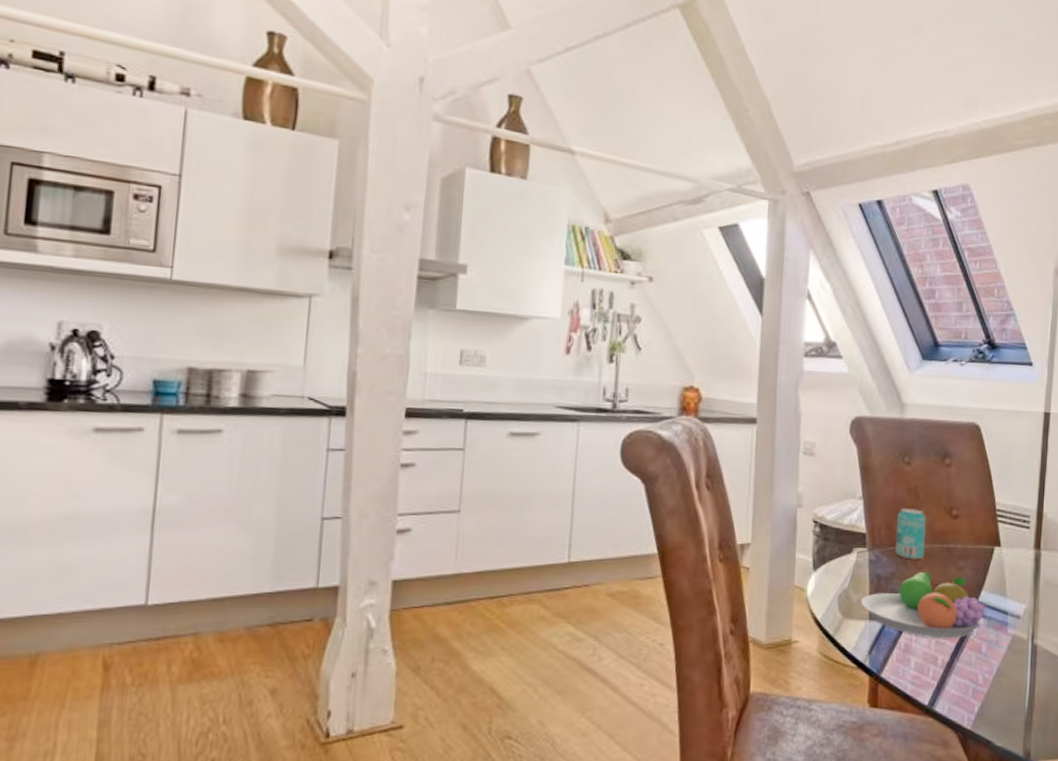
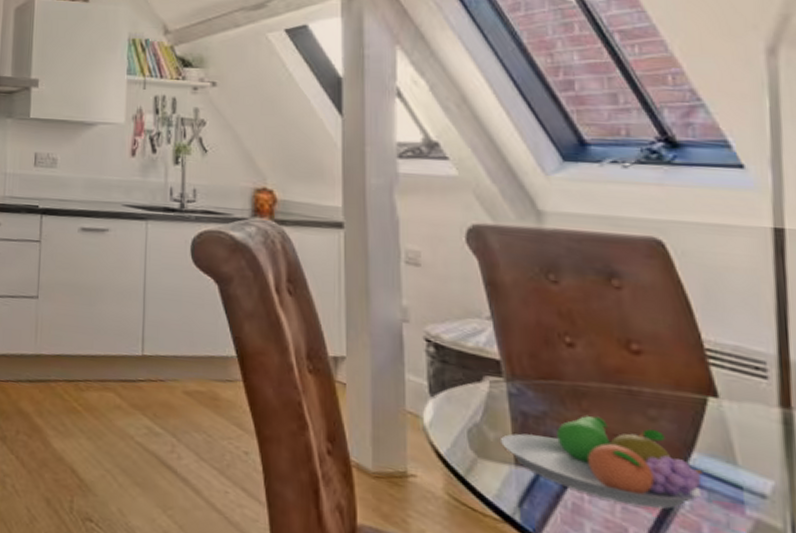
beverage can: present [895,509,926,560] -> none [543,335,591,400]

